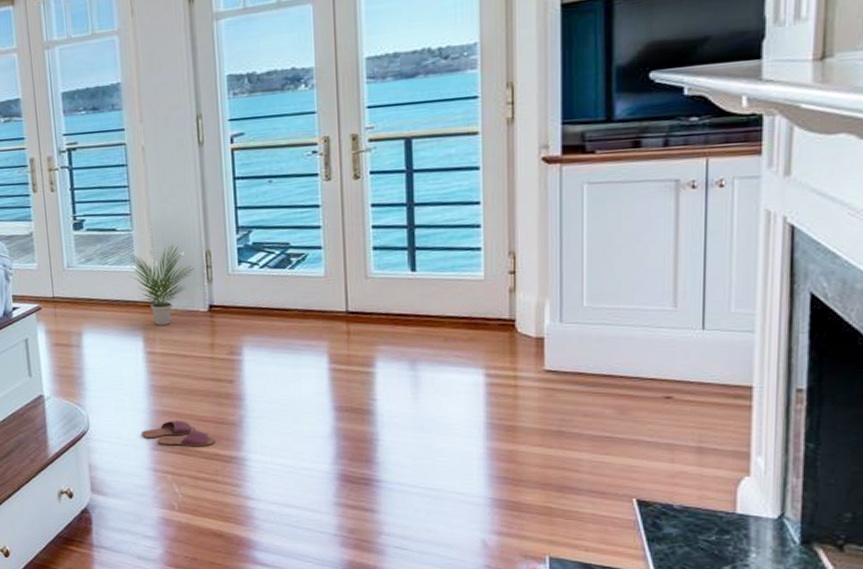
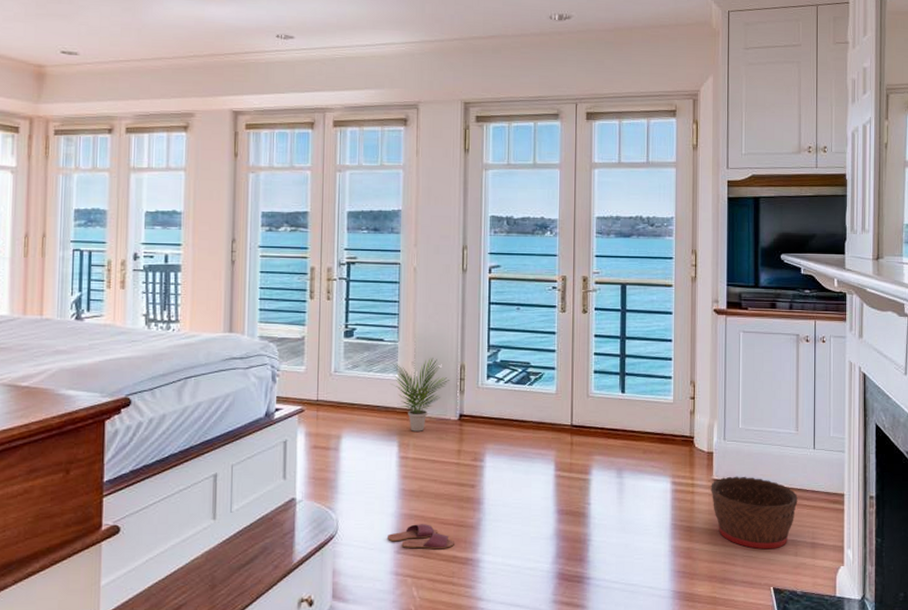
basket: none [541,366,676,454] -> present [711,476,798,550]

